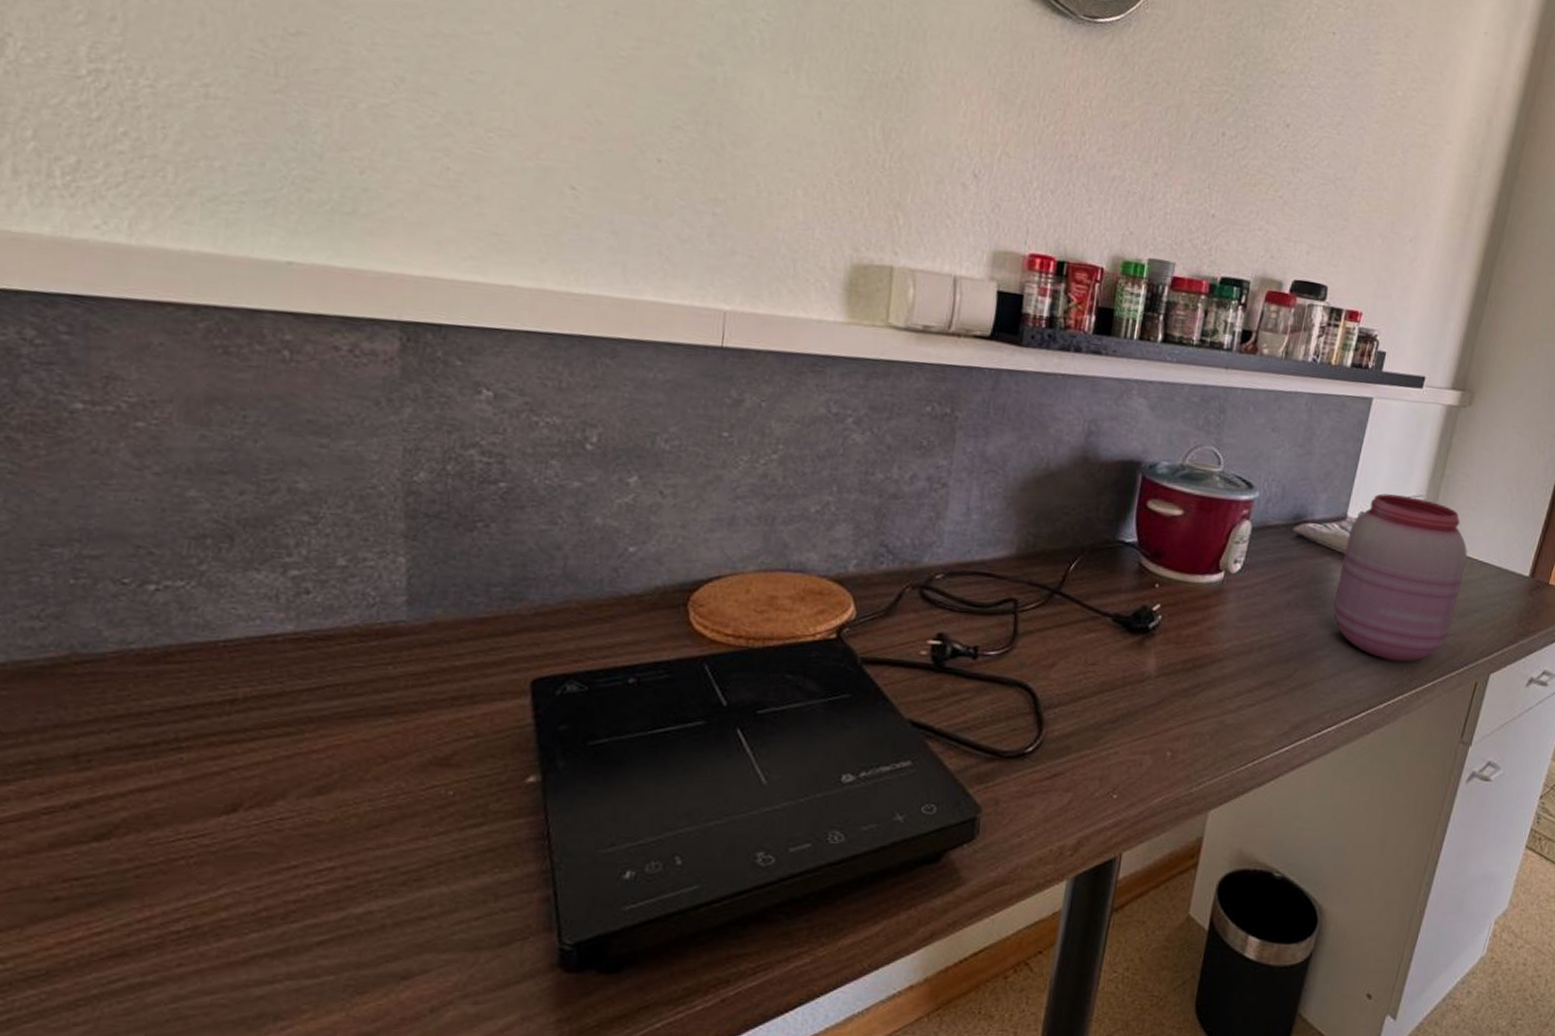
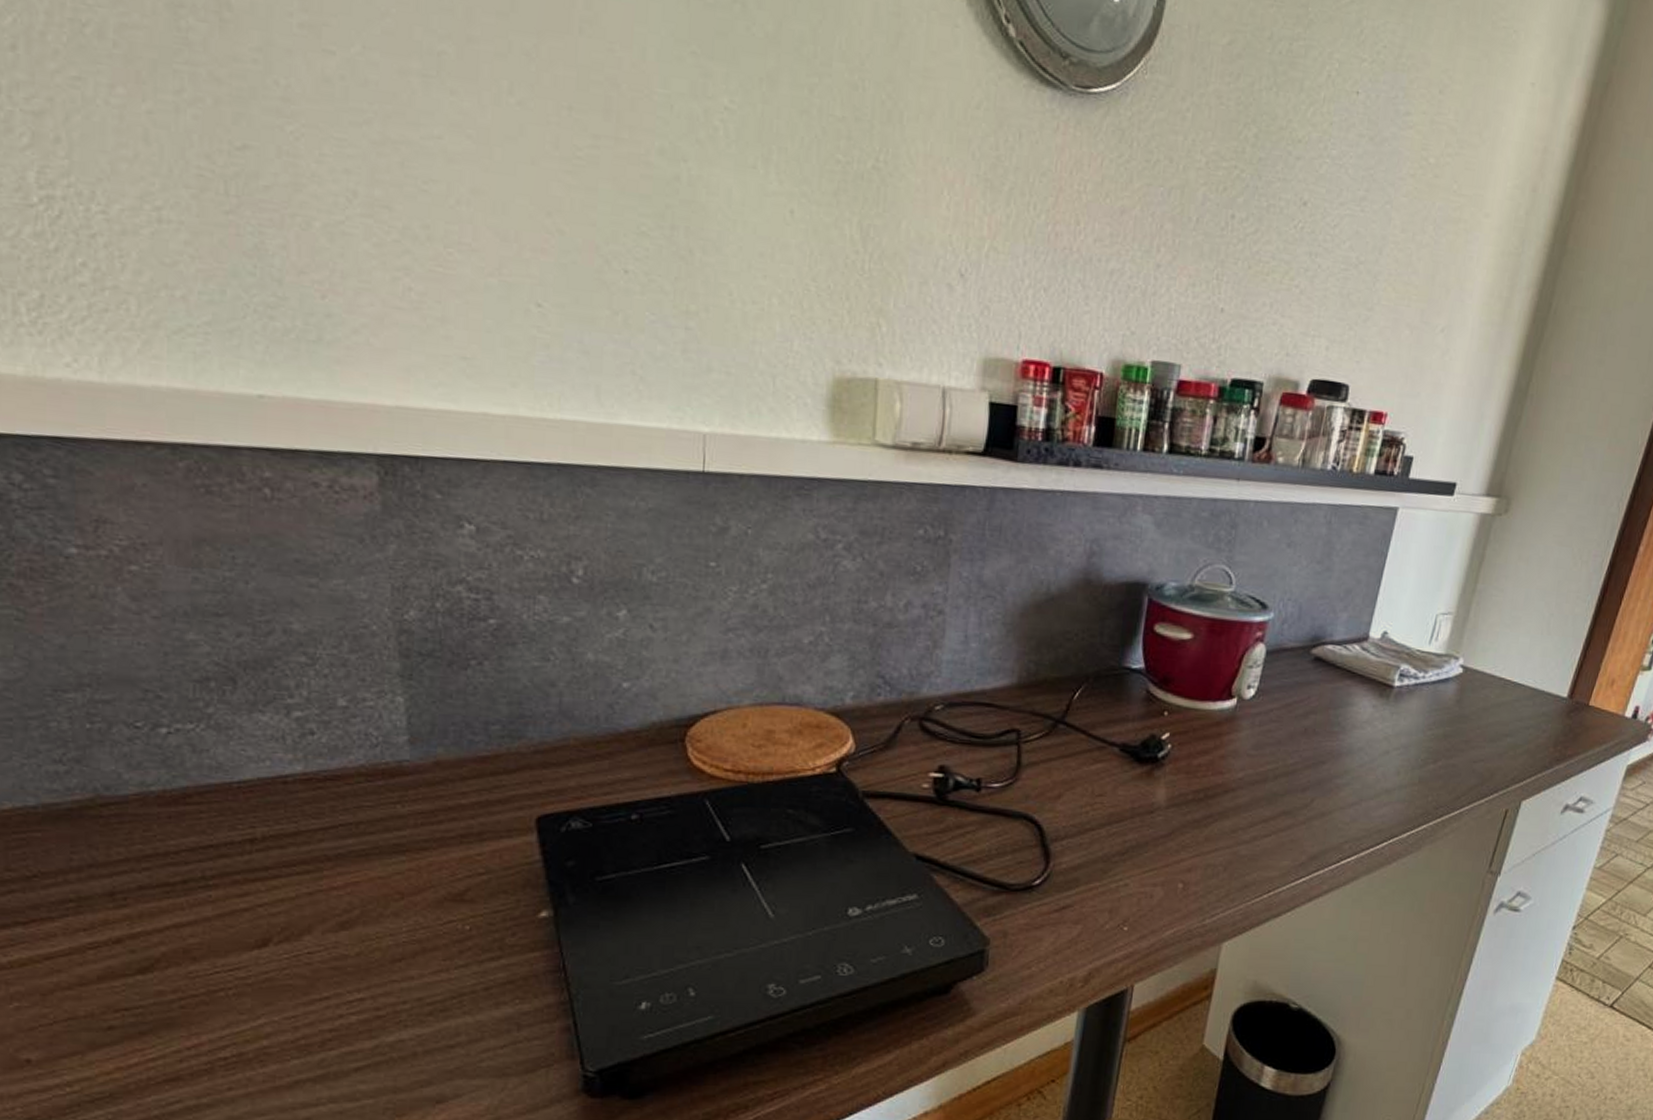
jar: present [1333,493,1468,662] -> none [1353,611,1500,790]

